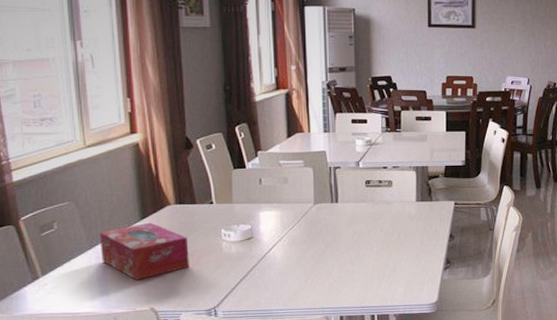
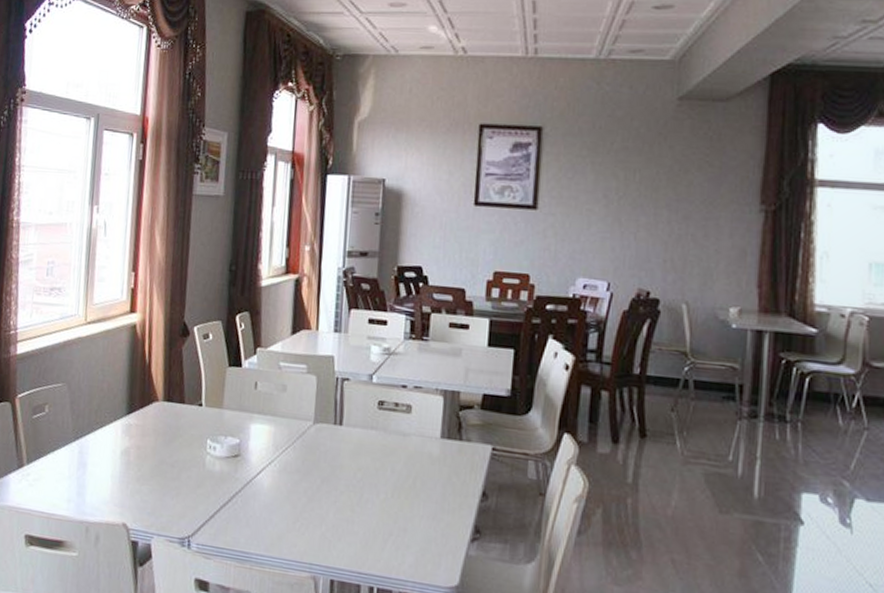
tissue box: present [99,222,189,281] -> none [83,418,171,487]

